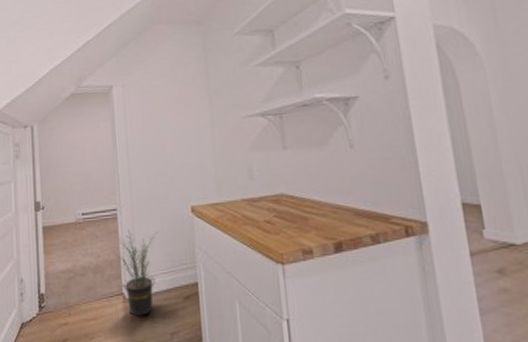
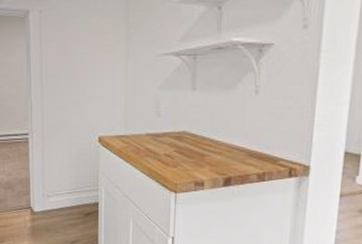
potted plant: present [113,229,159,316] -> none [24,153,66,226]

